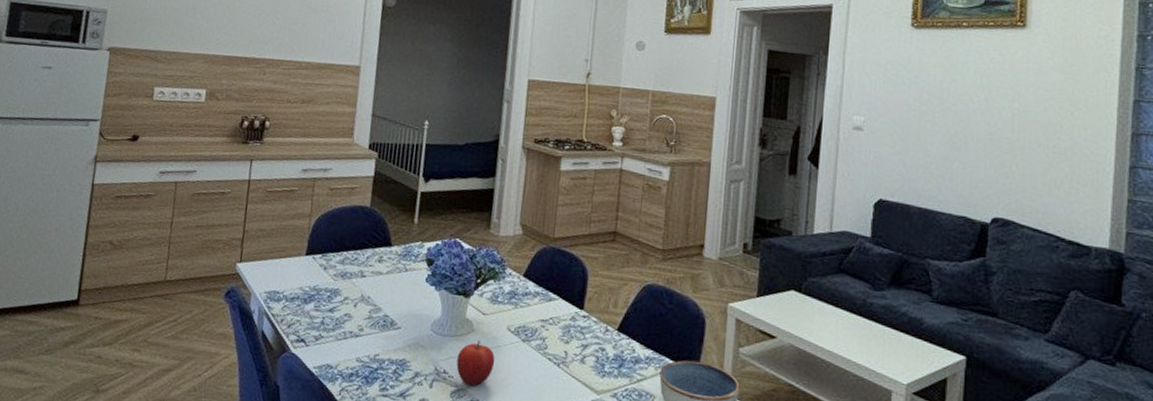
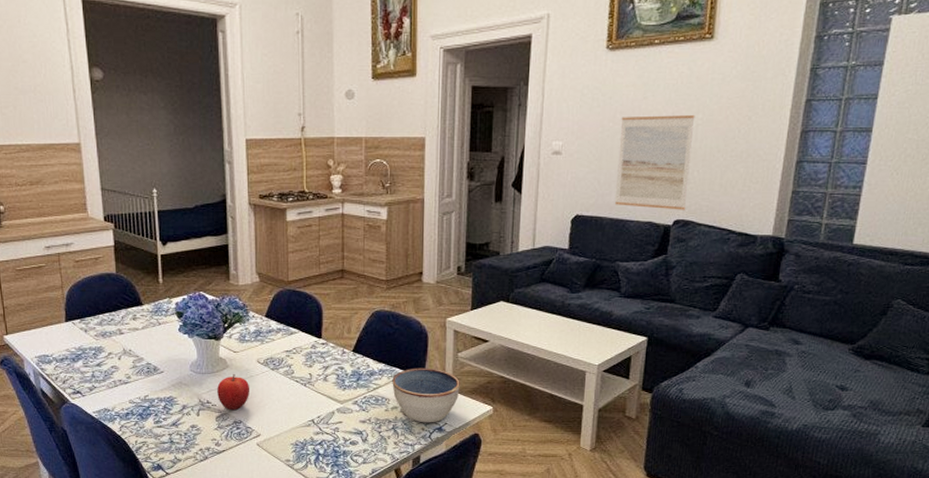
wall art: none [923,97,1010,208] -> present [614,115,695,210]

